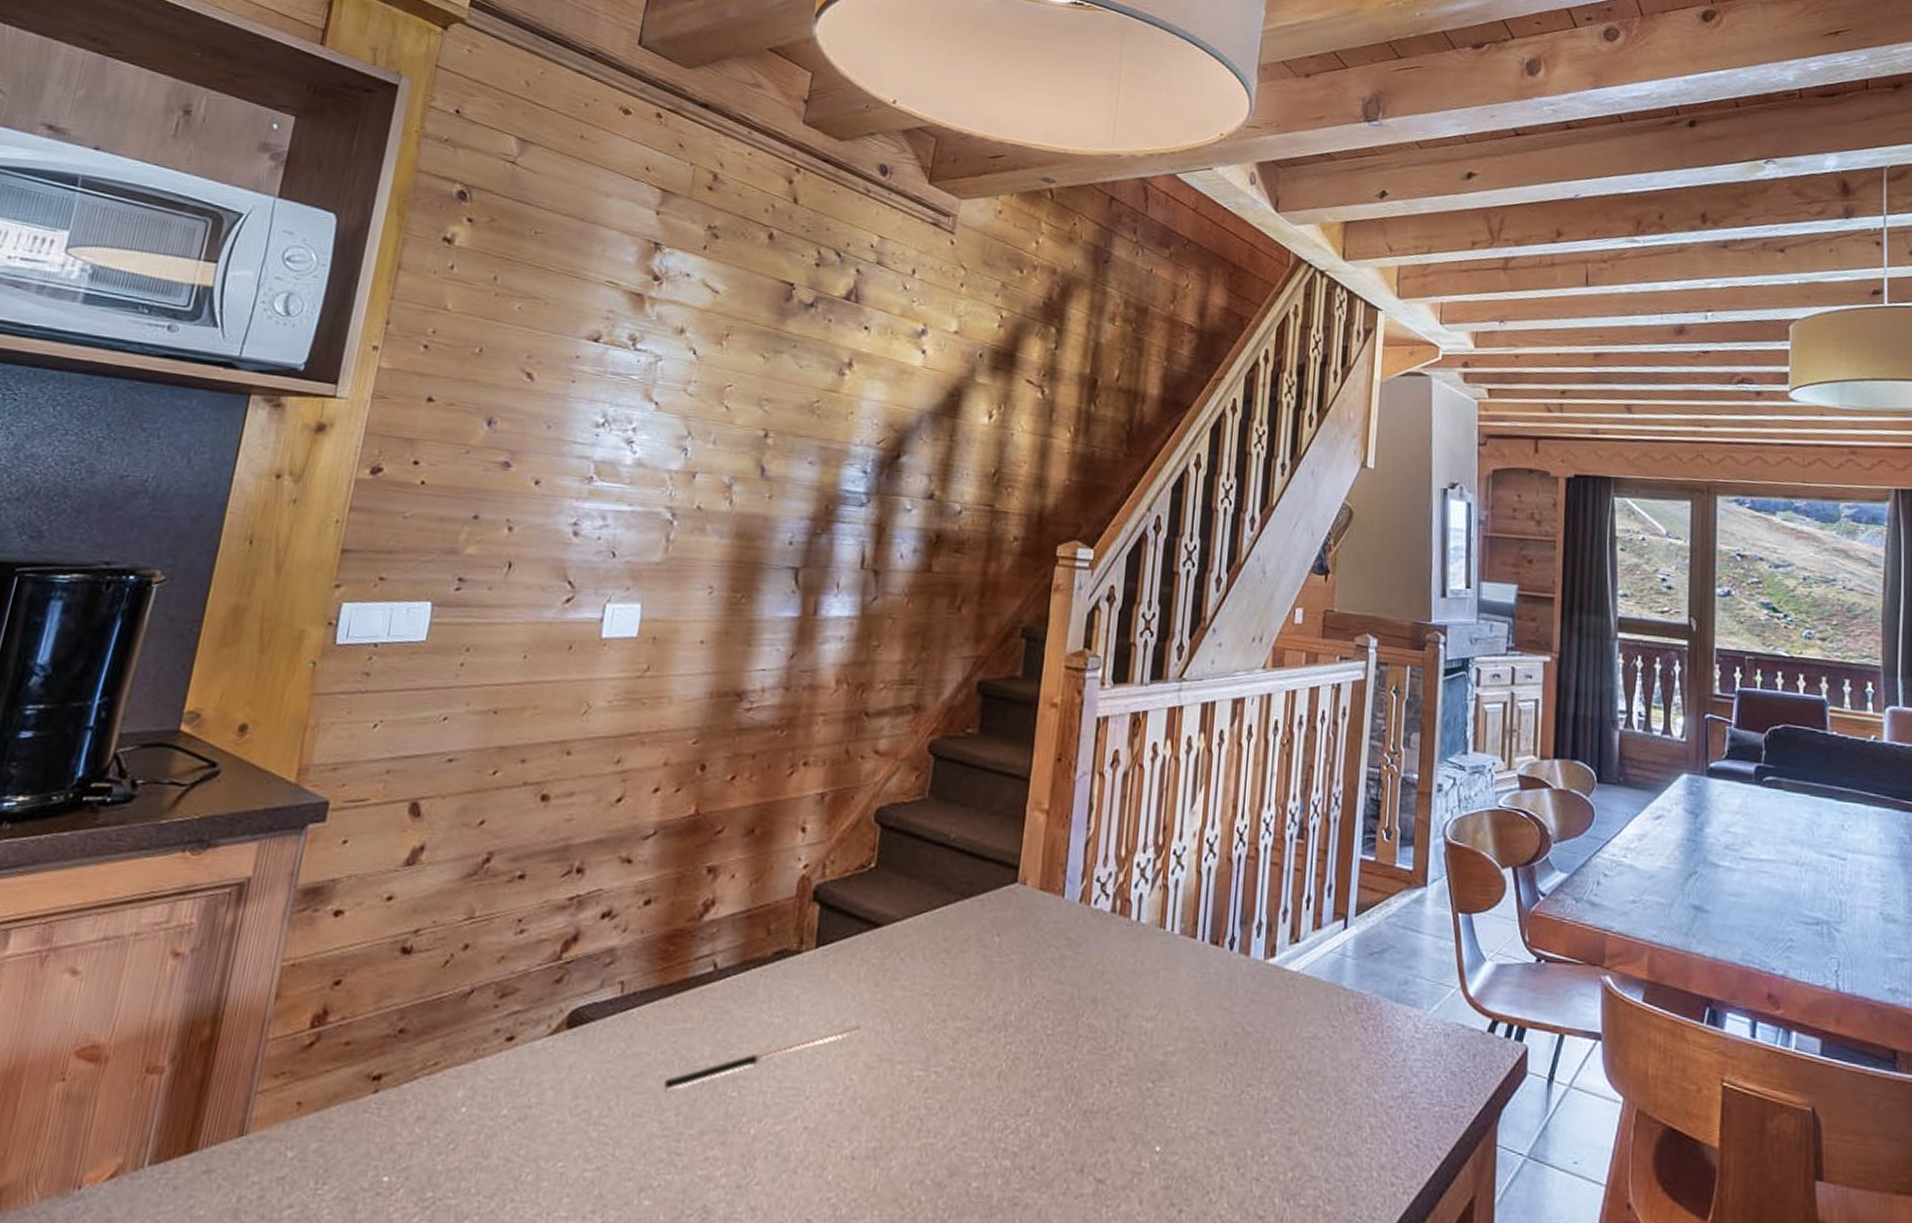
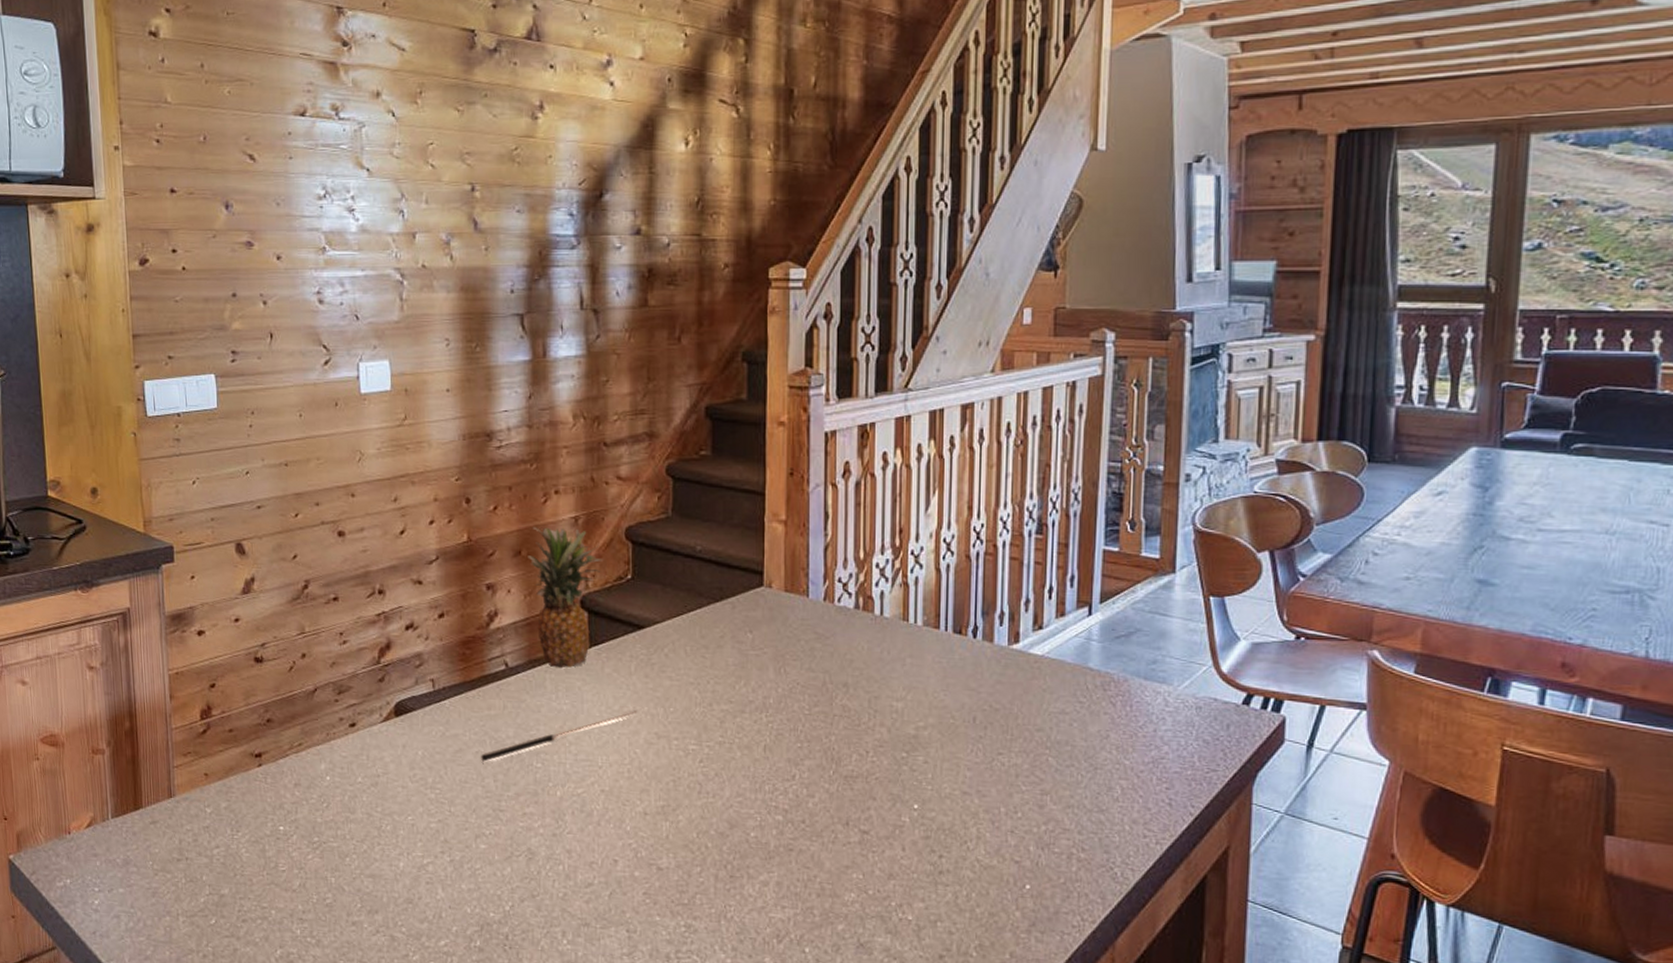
fruit: none [758,802,847,972] -> present [528,527,604,669]

